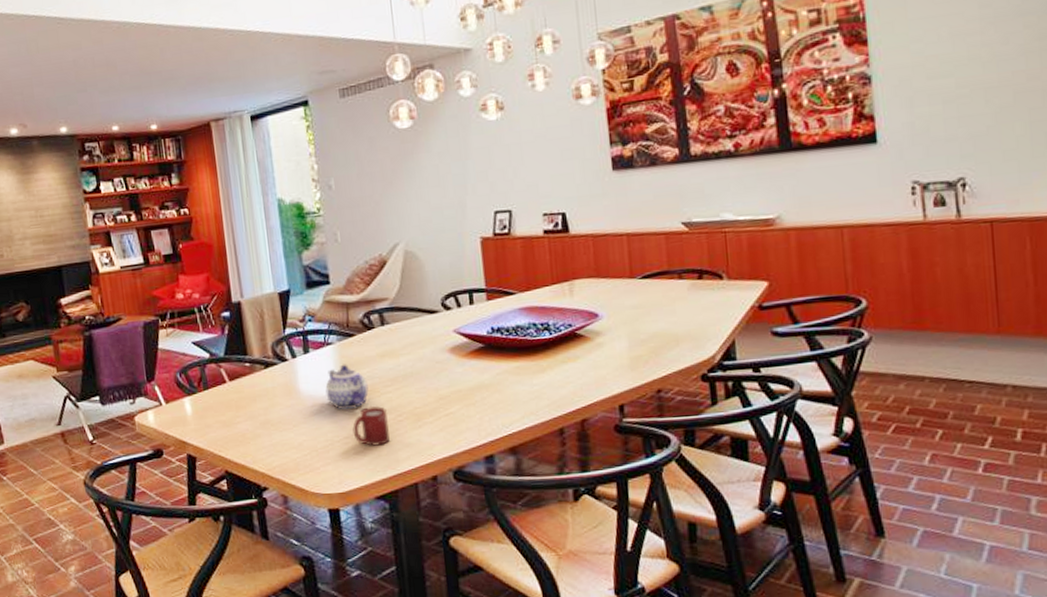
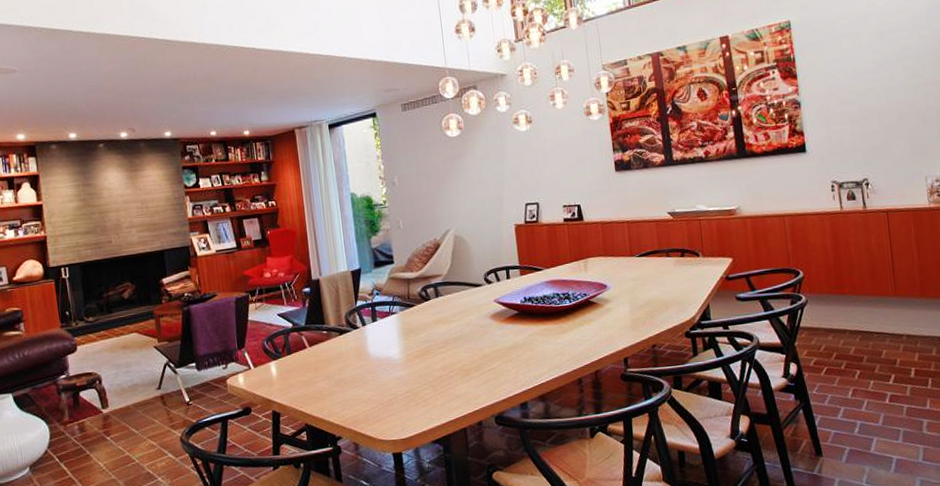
teapot: present [325,364,369,410] -> none [390,330,426,369]
cup: present [352,405,390,446] -> none [413,364,443,398]

